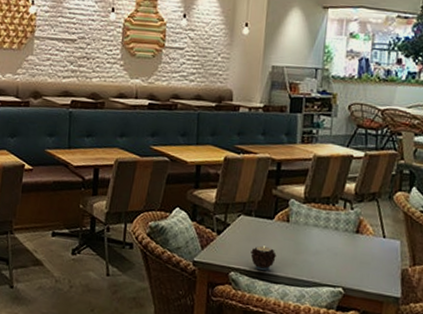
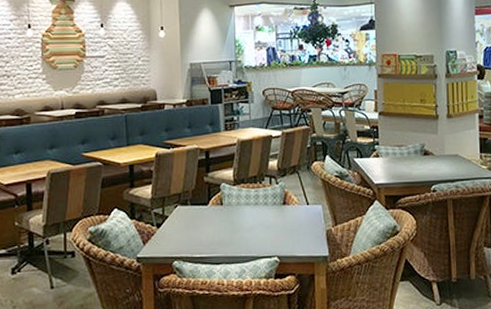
candle: present [250,244,277,270] -> none [191,229,215,254]

